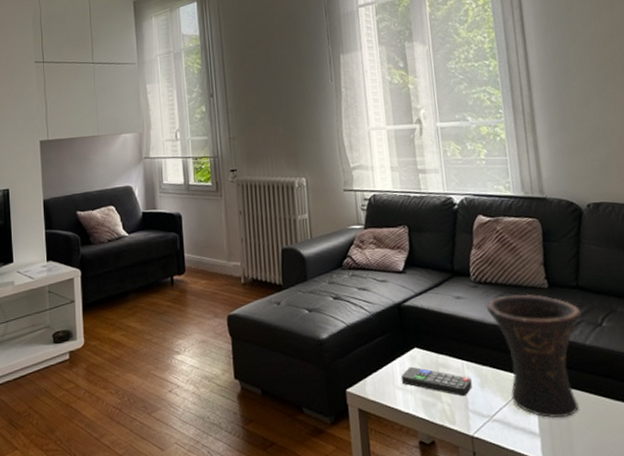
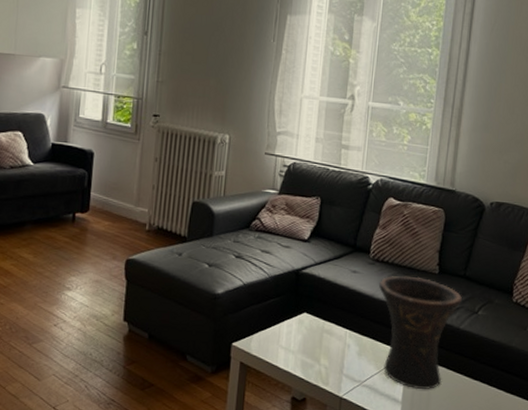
remote control: present [400,366,472,397] -> none [286,329,351,362]

